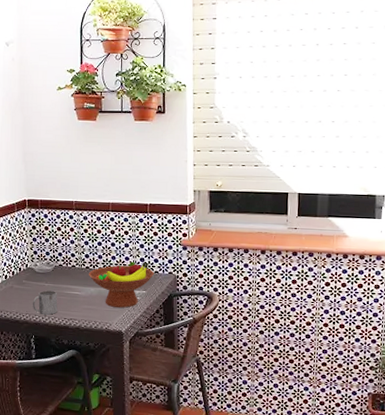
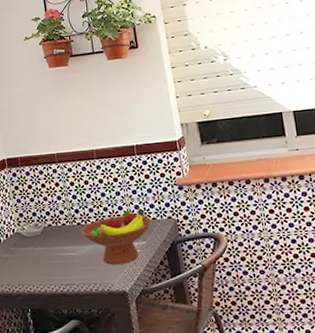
mug: present [33,290,58,315] -> none [24,255,52,283]

